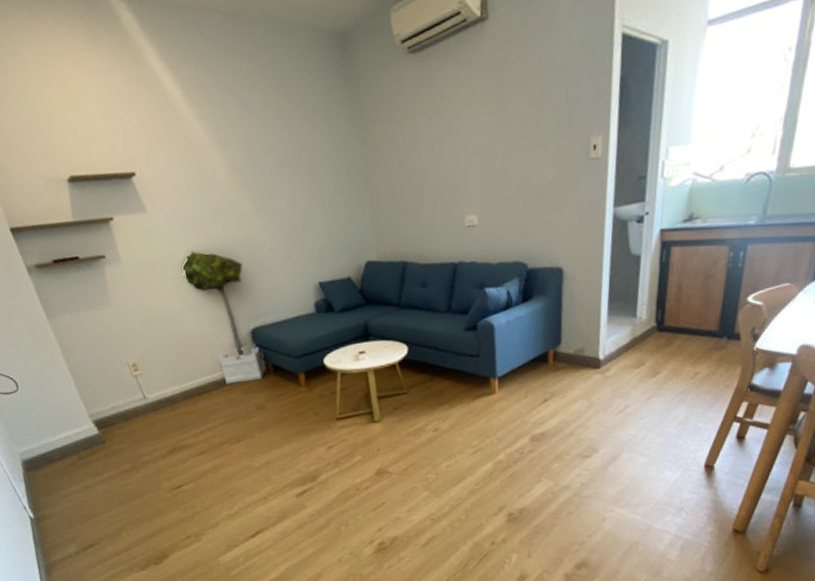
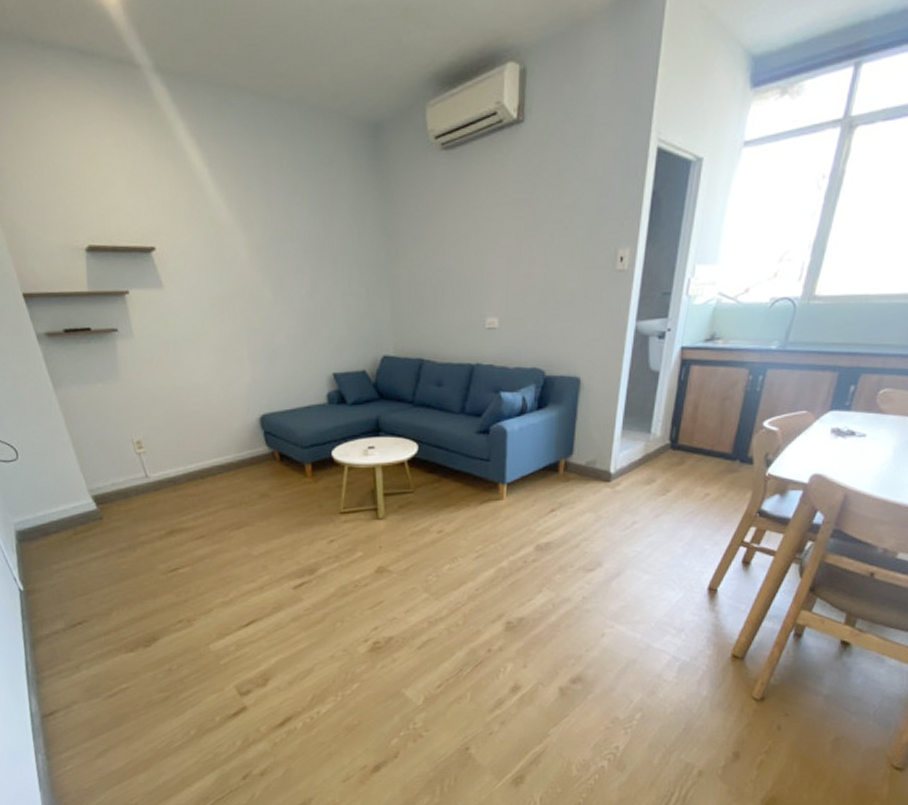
potted tree: present [180,250,267,385] -> none [194,331,273,469]

